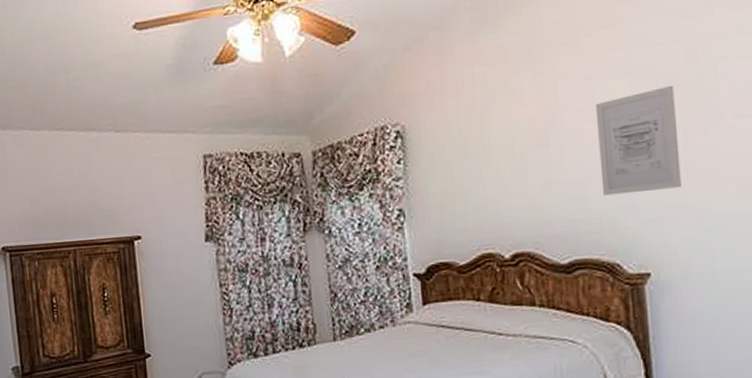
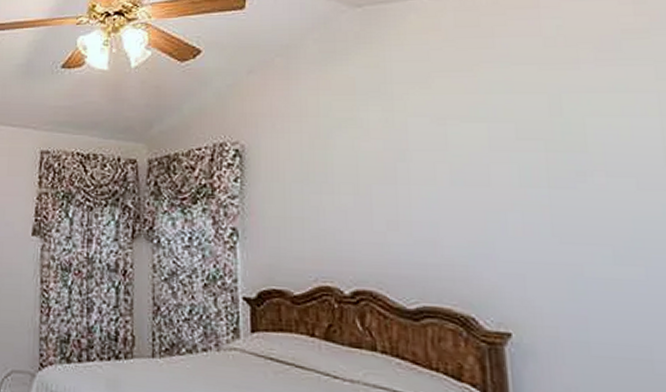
wall art: present [595,85,681,196] -> none [448,135,547,244]

